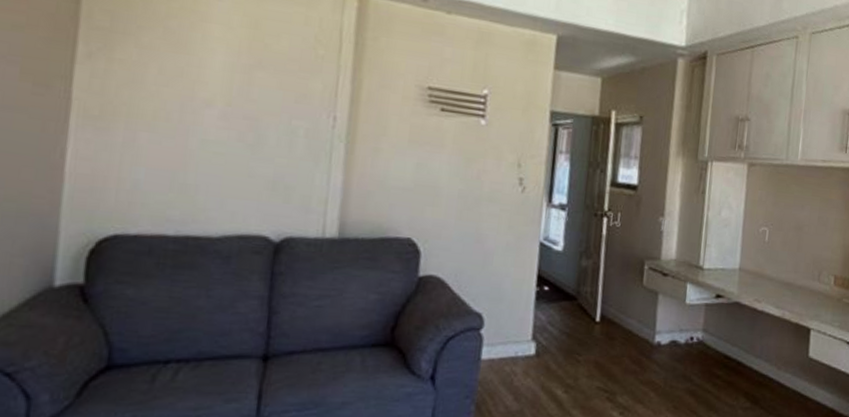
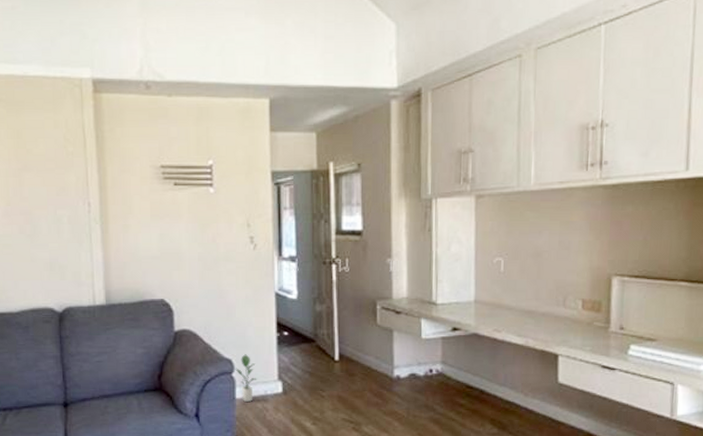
potted plant: none [484,308,509,364] -> present [235,354,257,402]

